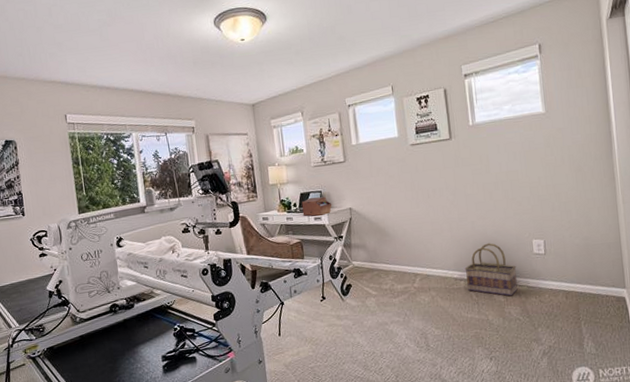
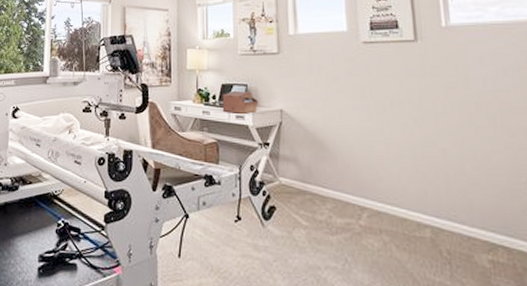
basket: present [464,243,518,297] -> none [431,182,511,263]

